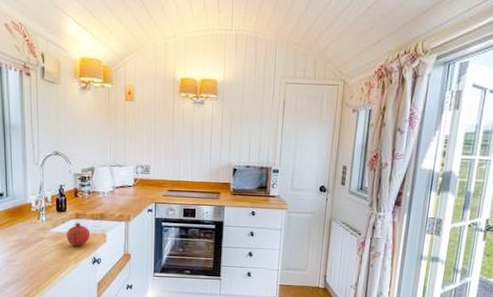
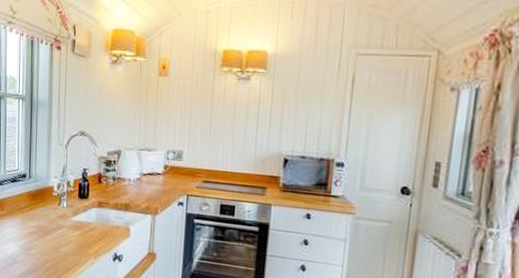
fruit: present [66,222,91,246] -> none [87,211,113,239]

